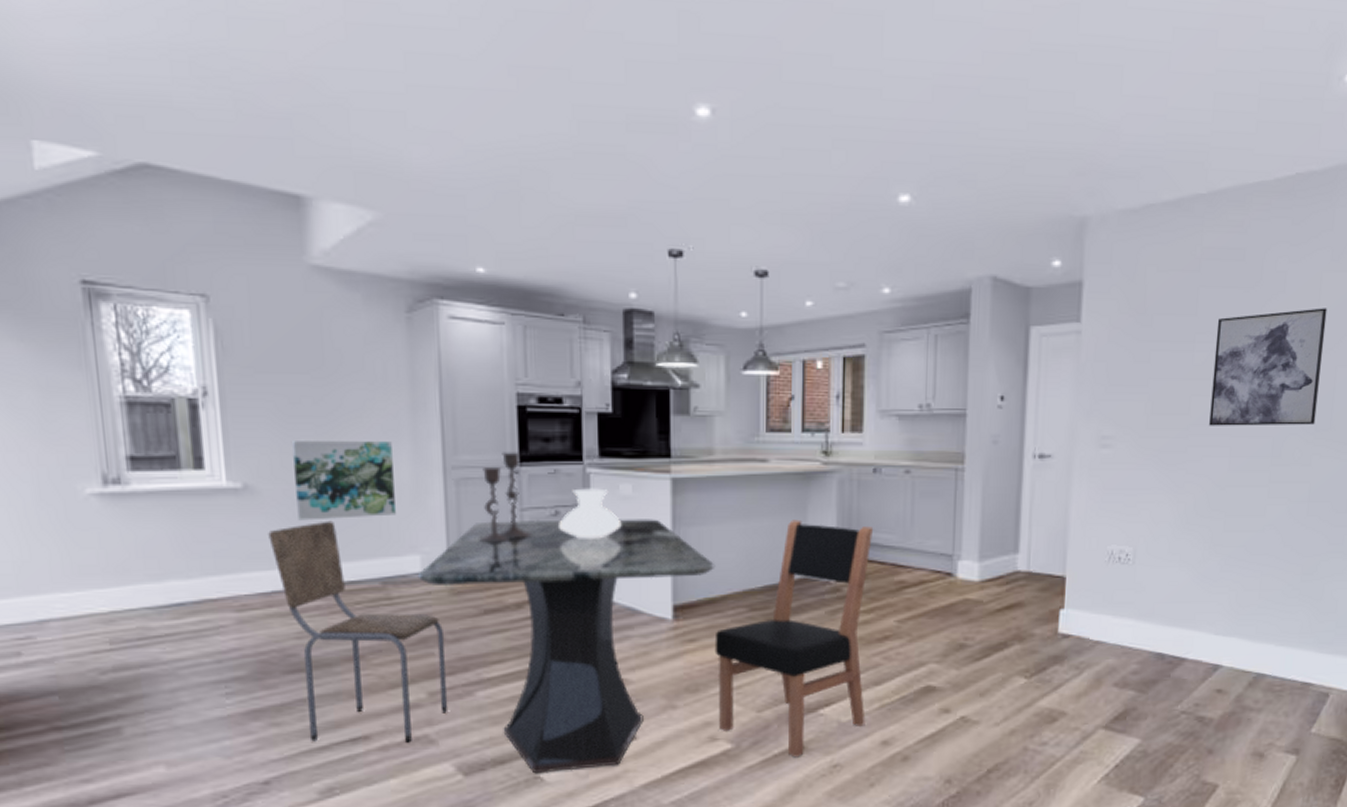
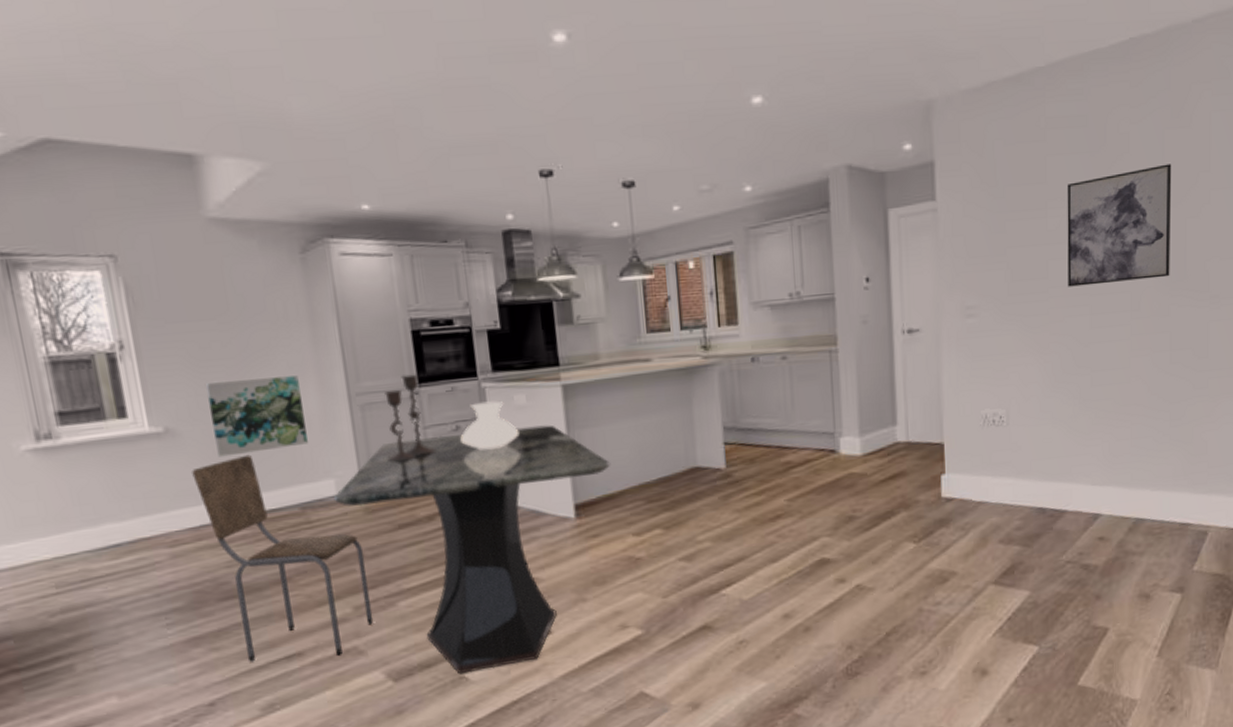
dining chair: present [714,519,873,758] -> none [616,412,766,638]

